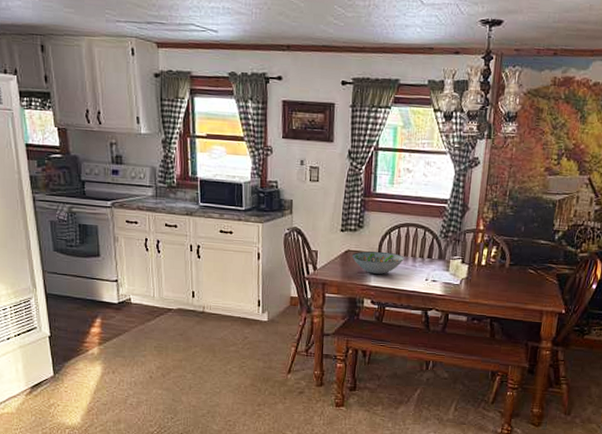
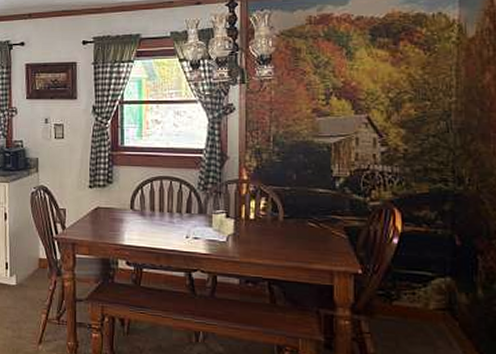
decorative bowl: present [351,251,404,275] -> none [102,207,160,233]

